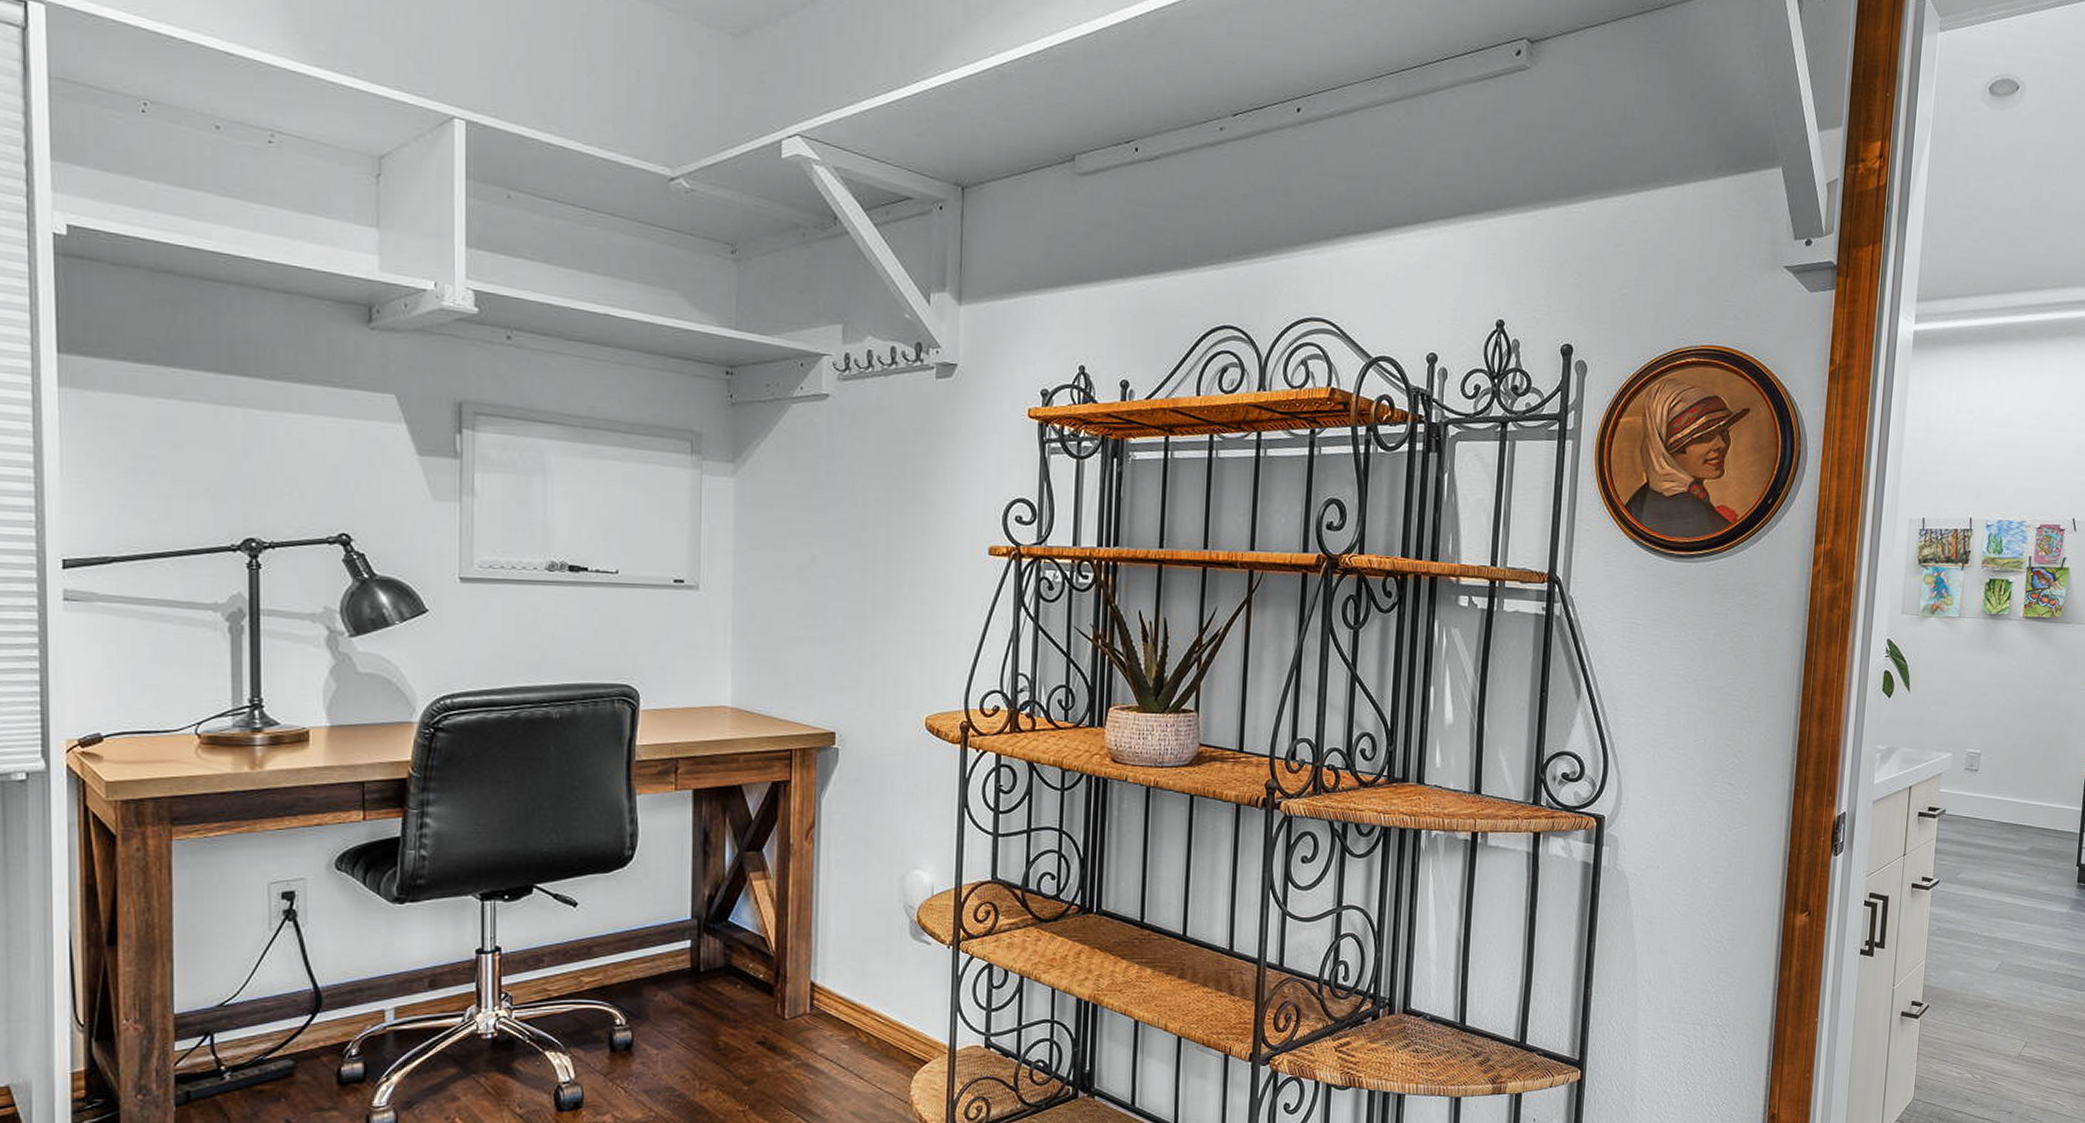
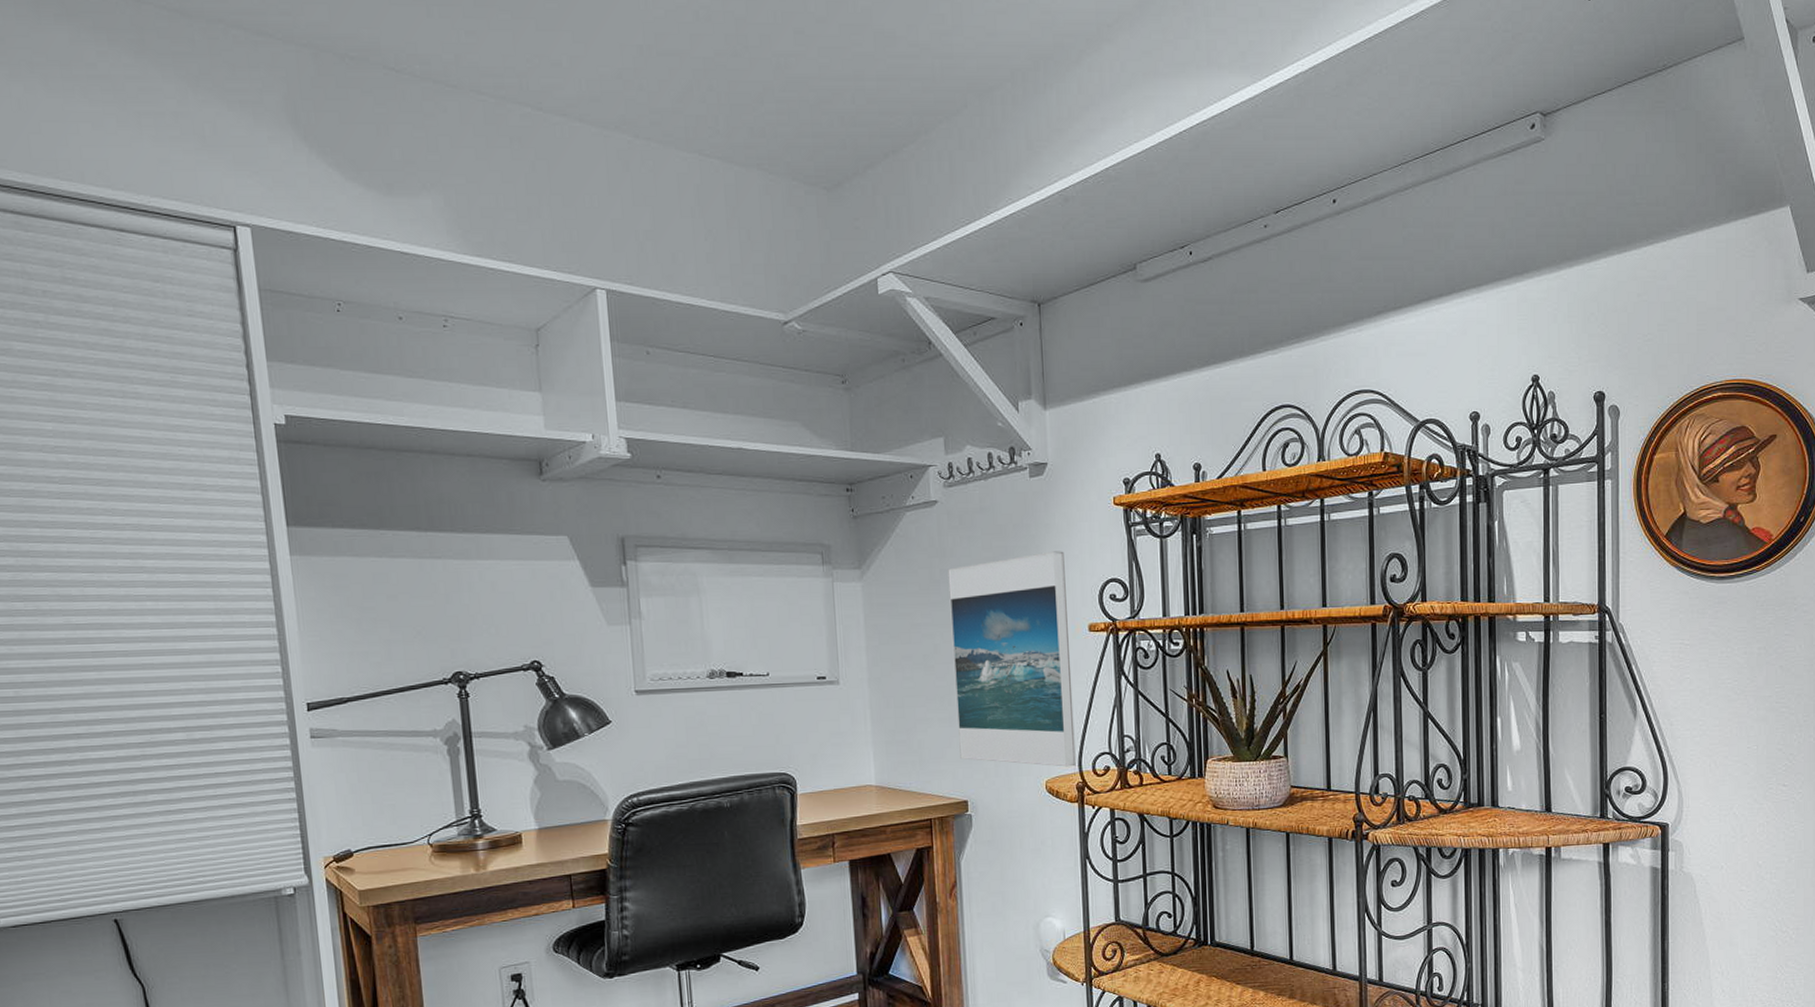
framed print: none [831,462,968,704] -> present [948,551,1076,767]

